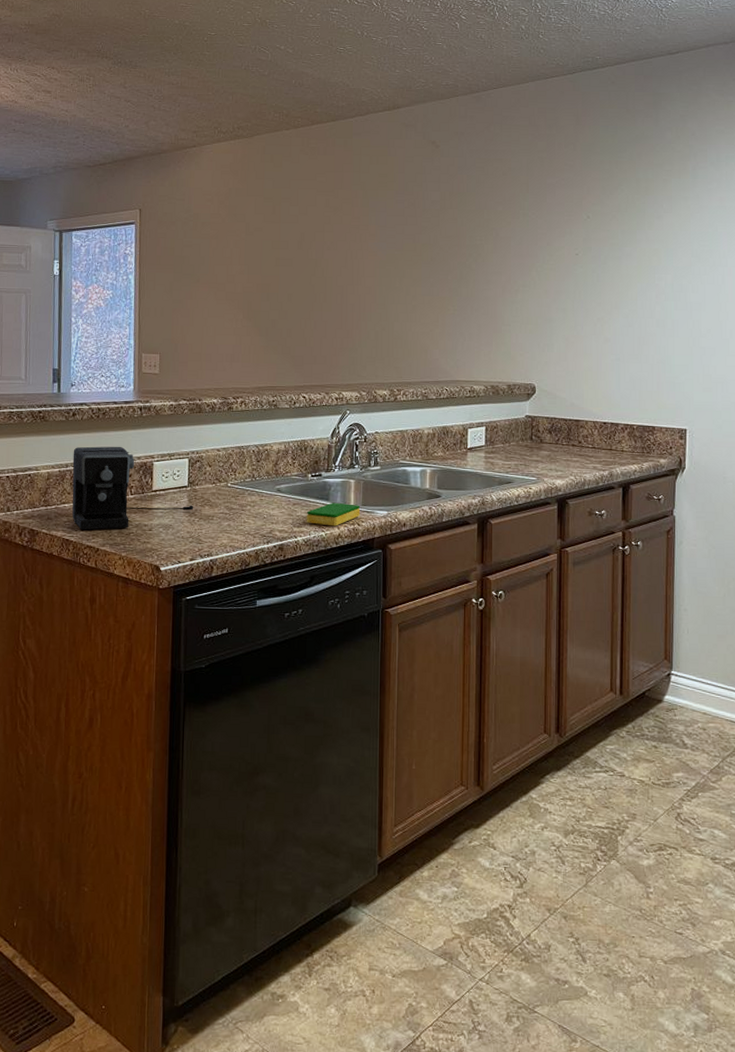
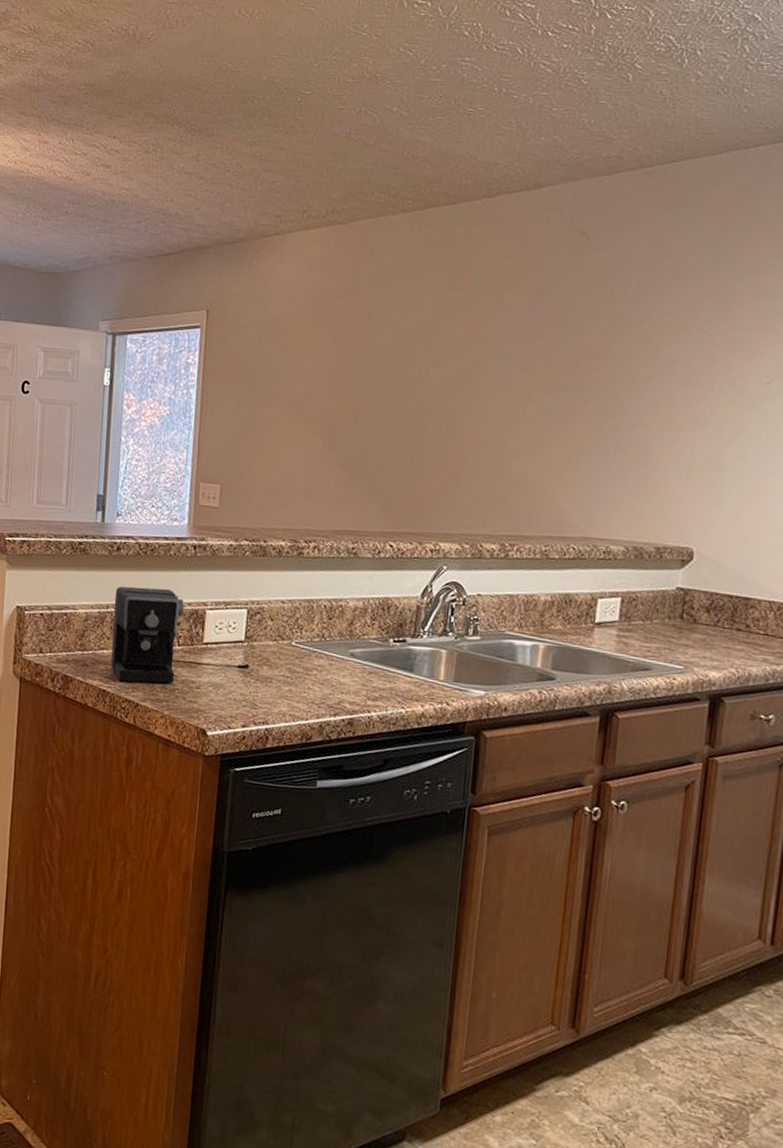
dish sponge: present [306,502,361,526] -> none [383,674,452,704]

